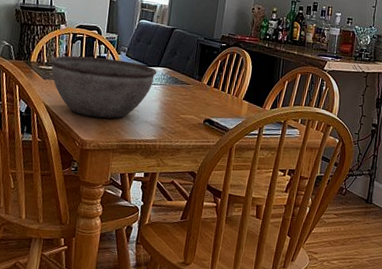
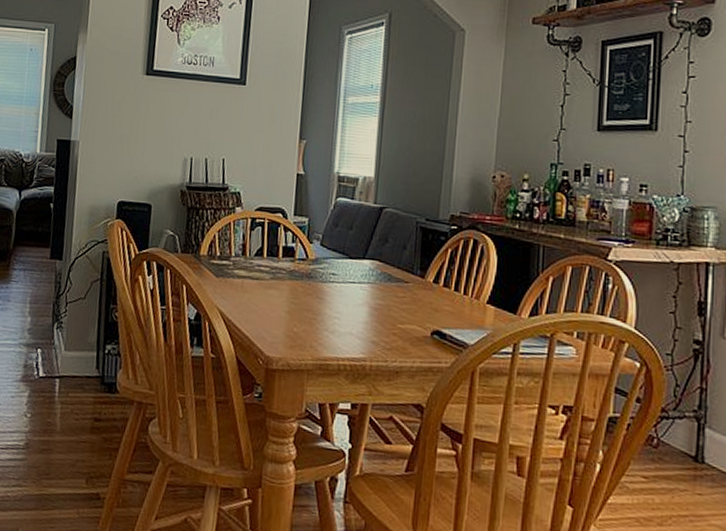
bowl: present [50,55,157,119] -> none [223,246,363,329]

